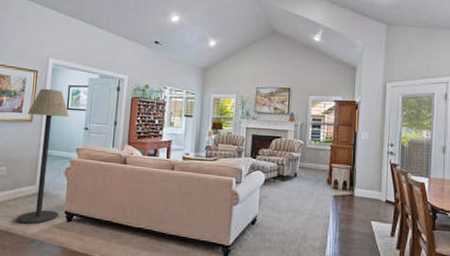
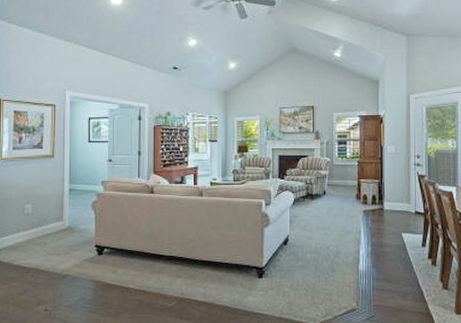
floor lamp: present [16,88,69,224] -> none [46,122,91,260]

